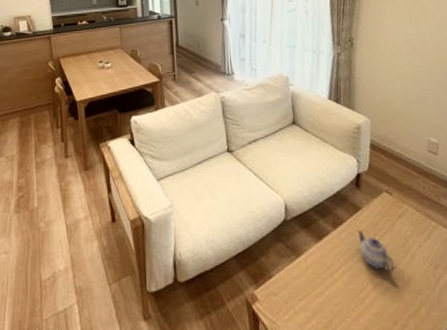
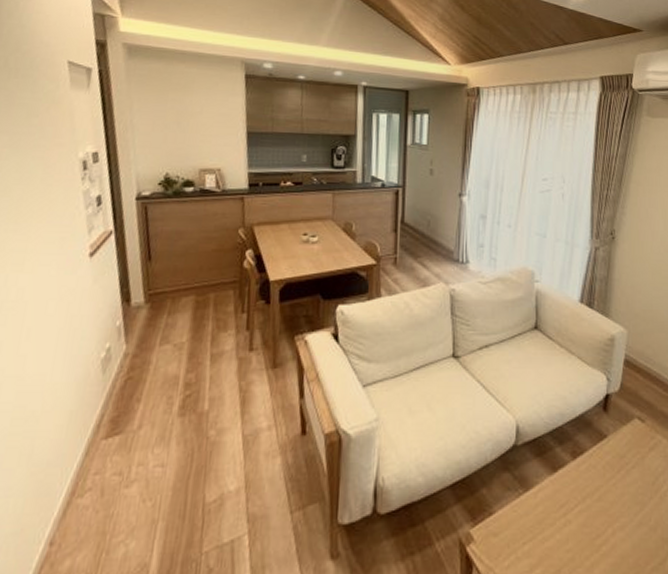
teapot: present [357,229,395,273] -> none [600,462,641,516]

